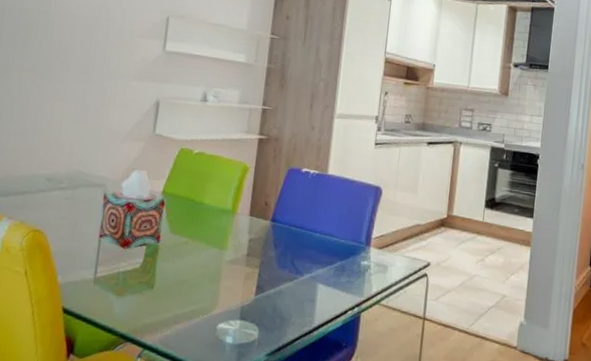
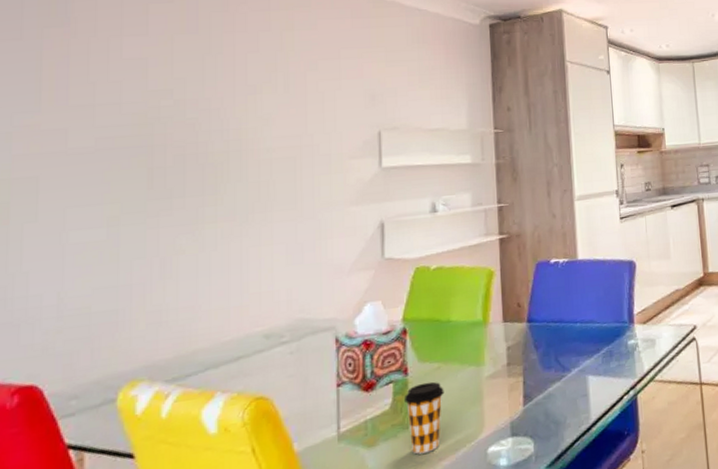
coffee cup: none [153,252,189,314] -> present [405,381,444,455]

